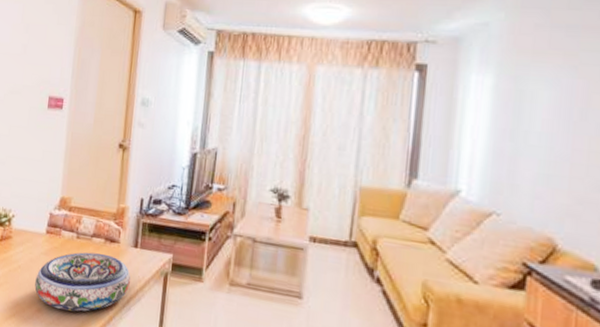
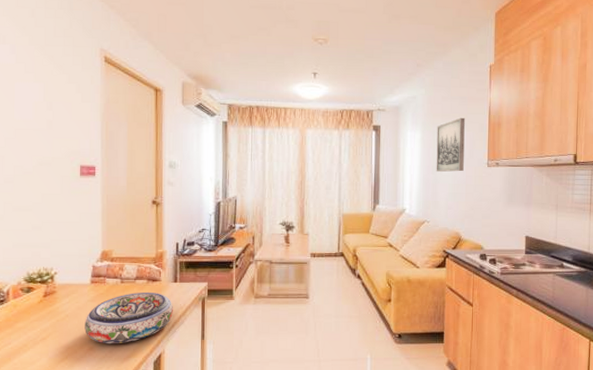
wall art: none [517,56,575,142] -> present [436,117,465,172]

